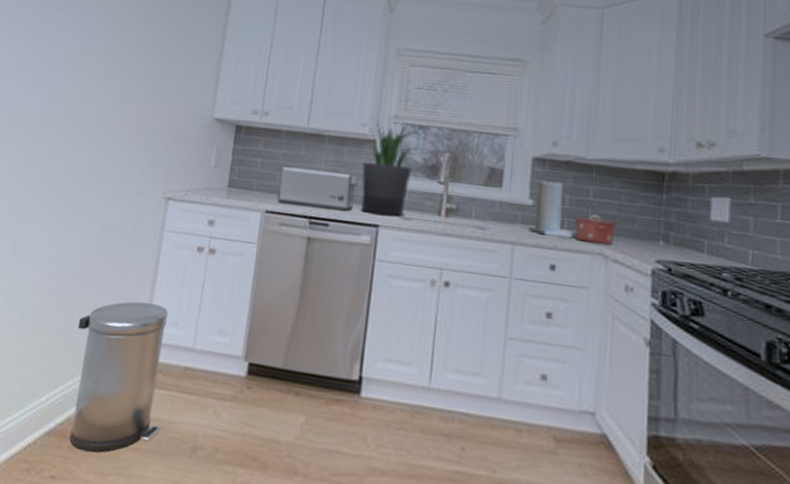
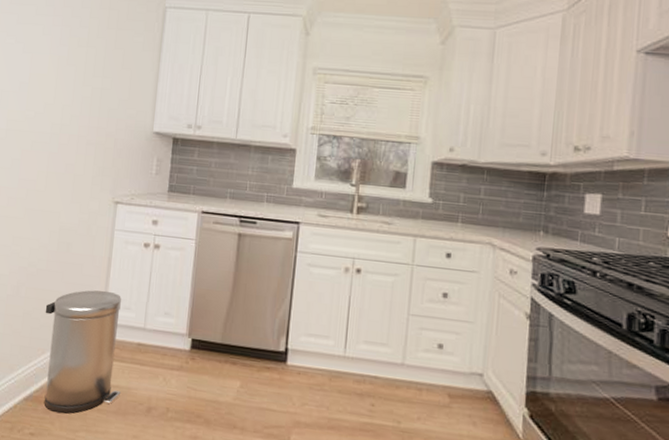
toaster: present [277,166,357,212] -> none [211,172,280,211]
planter: present [360,119,414,218] -> none [283,131,329,216]
paper towel: present [528,180,576,238] -> none [428,181,469,231]
casserole: present [572,214,618,245] -> none [466,209,505,236]

